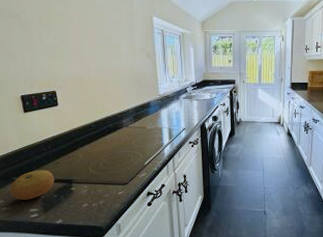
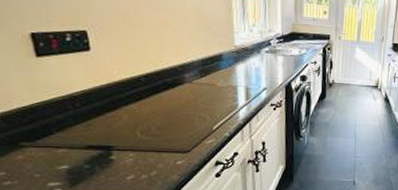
fruit: present [10,170,54,200] -> none [16,133,85,172]

